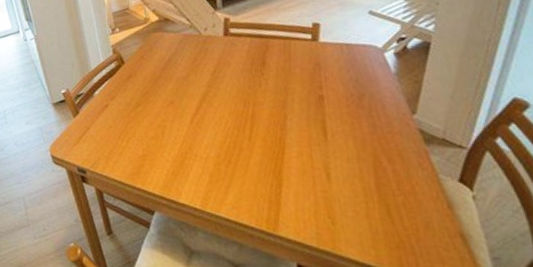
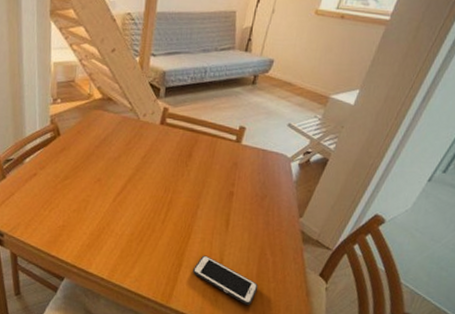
cell phone: none [296,171,383,227] -> present [192,255,259,306]

